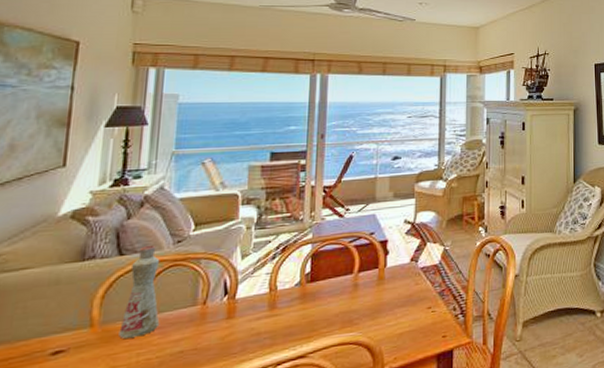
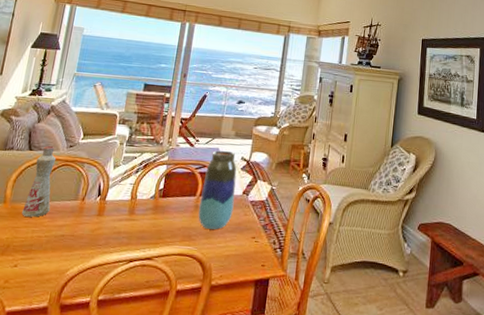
vase: none [359,215,402,308] -> present [198,150,237,230]

